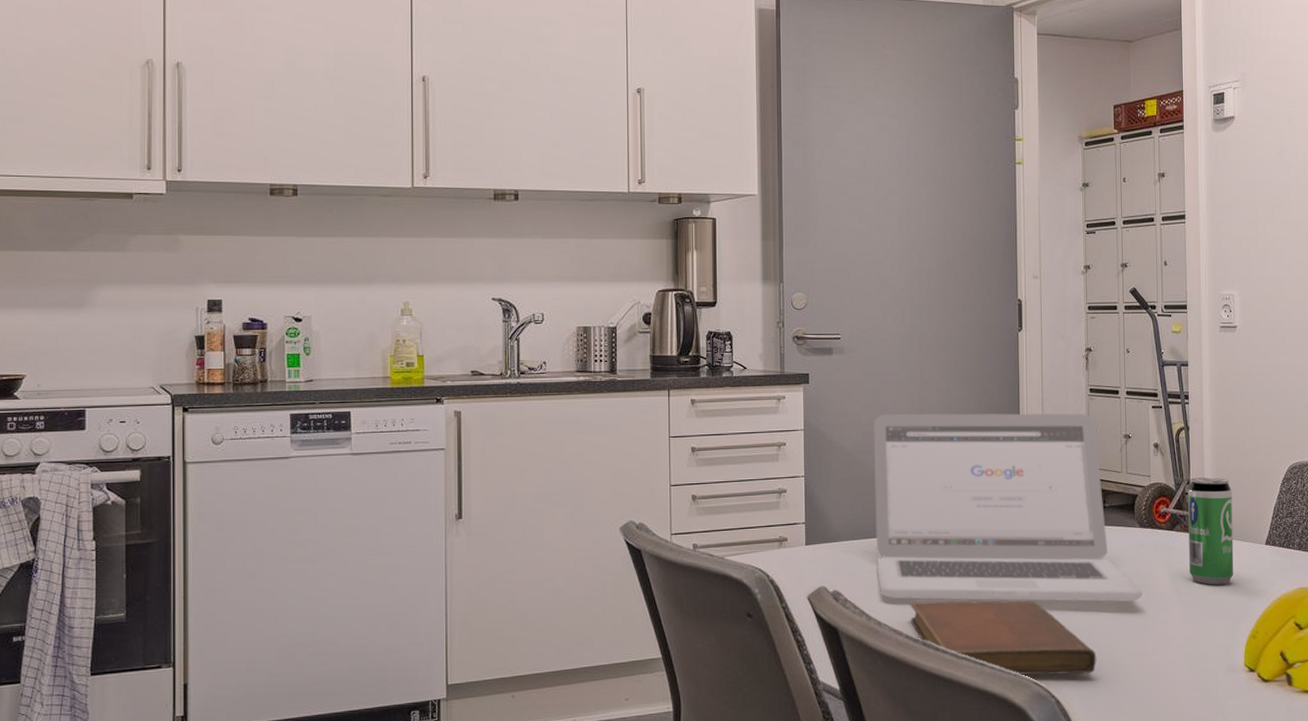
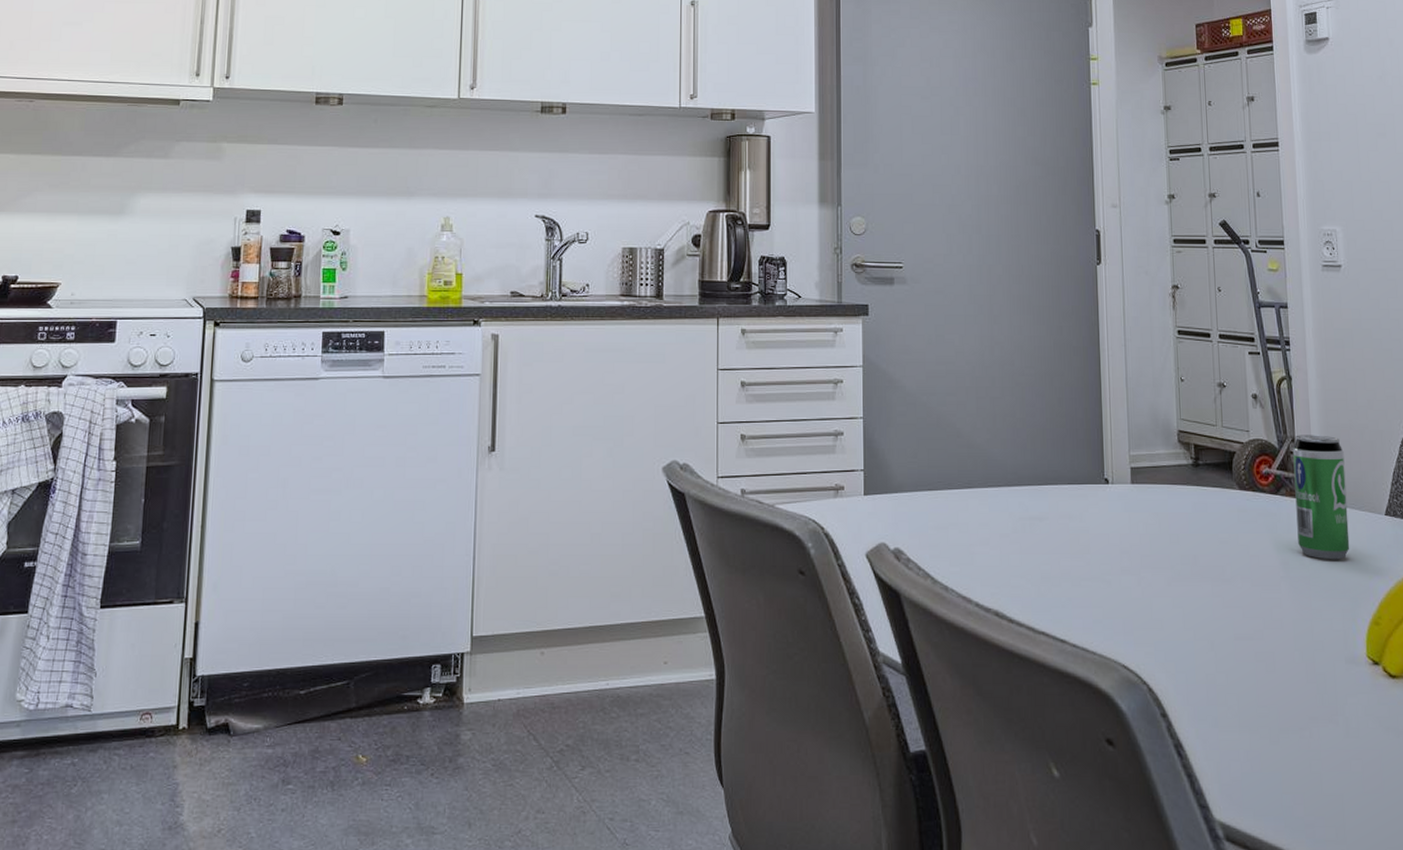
laptop: present [874,413,1143,602] -> none [939,351,1245,575]
notebook: present [910,600,1097,675] -> none [980,565,1194,658]

